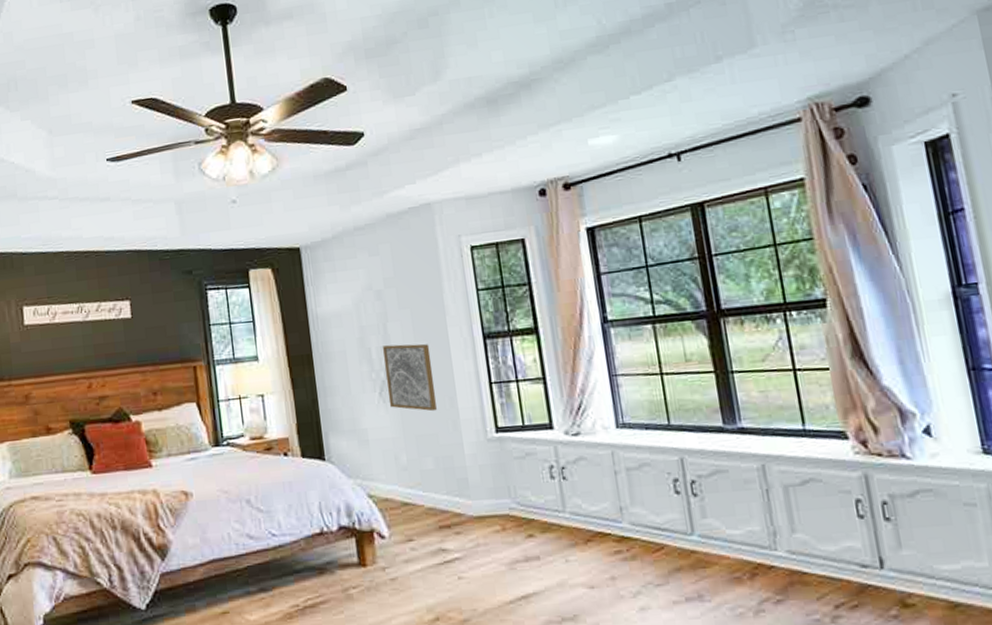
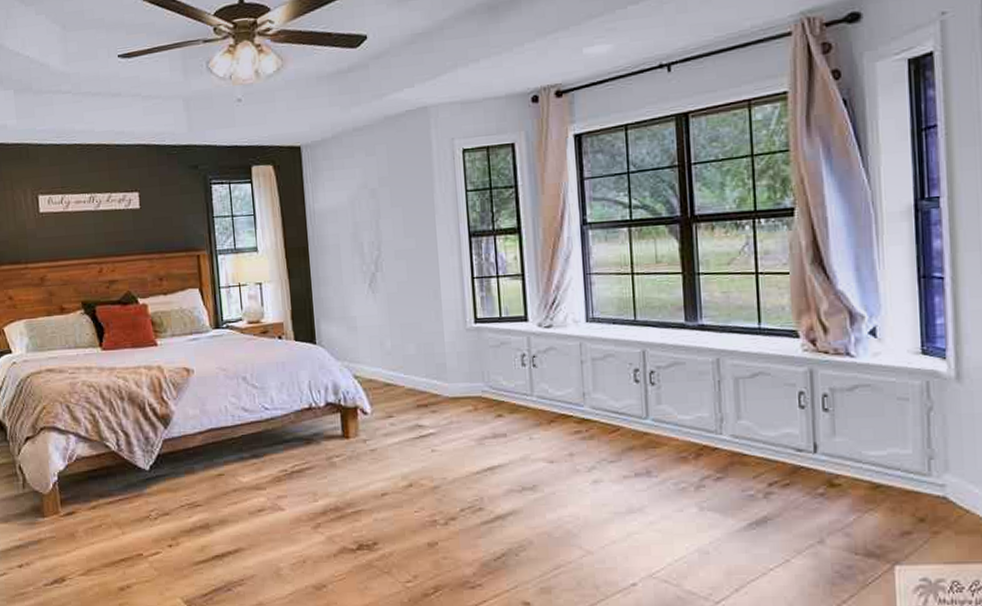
wall art: present [383,343,437,412] -> none [374,239,422,303]

